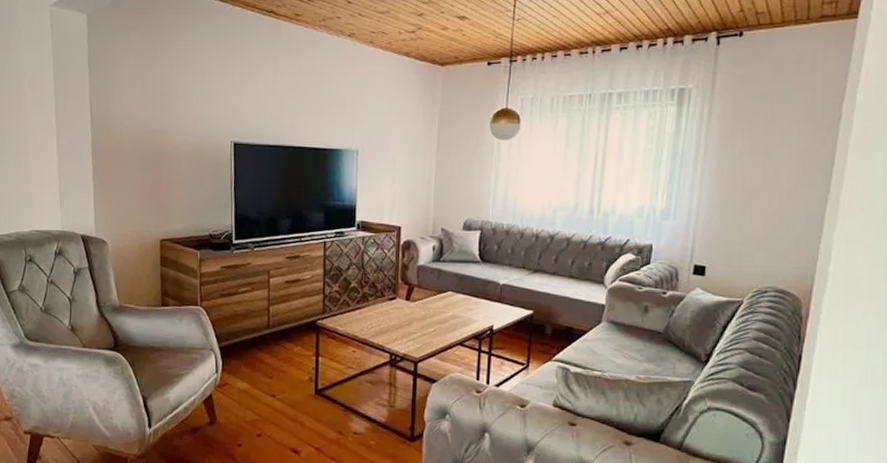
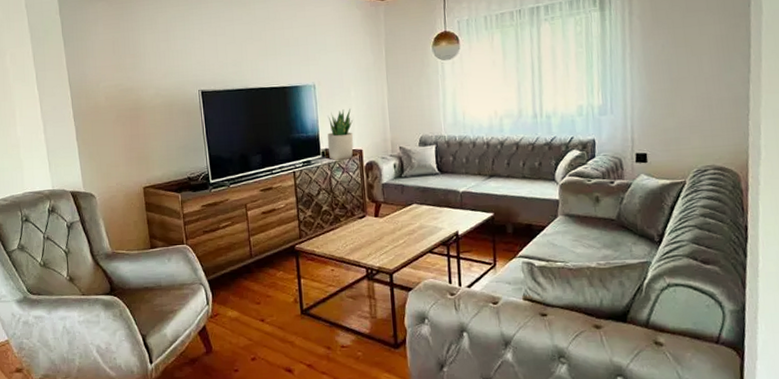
planter: none [364,180,394,236] -> present [327,109,354,161]

